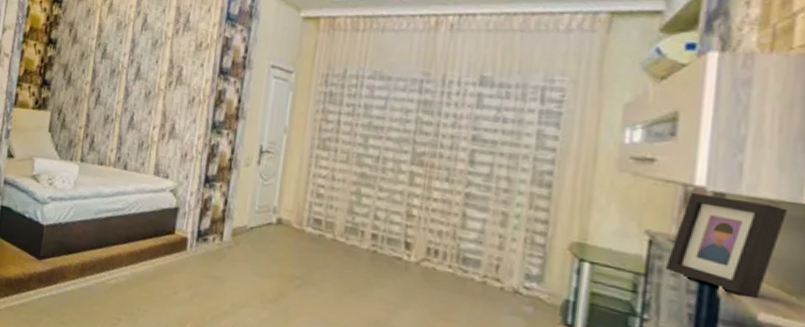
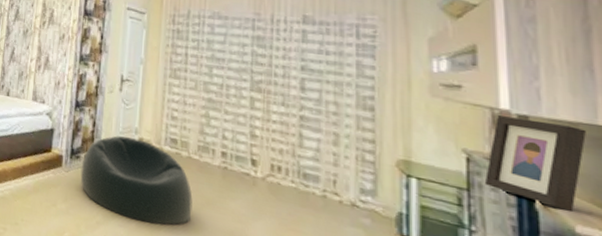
bean bag chair: none [207,215,335,314] -> present [80,135,193,225]

